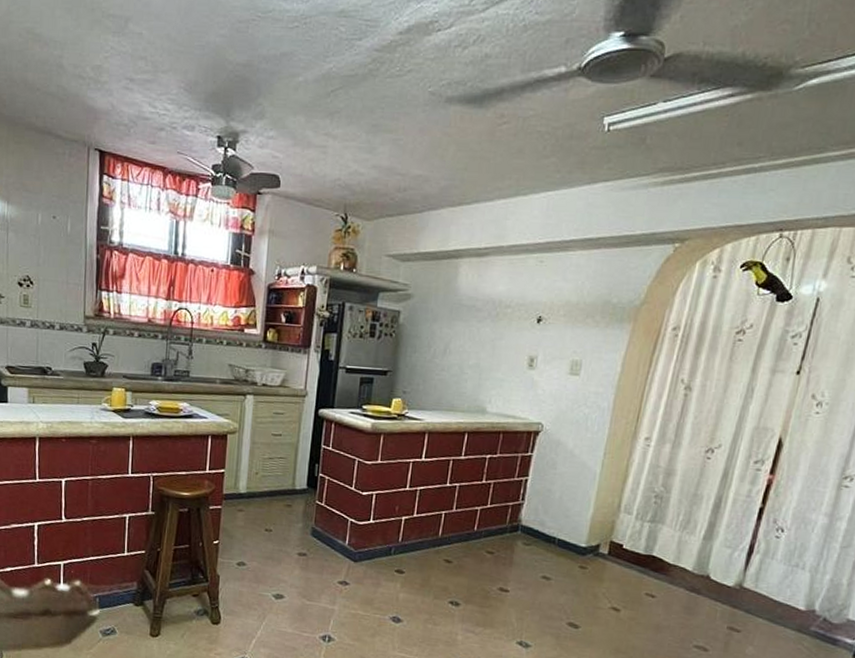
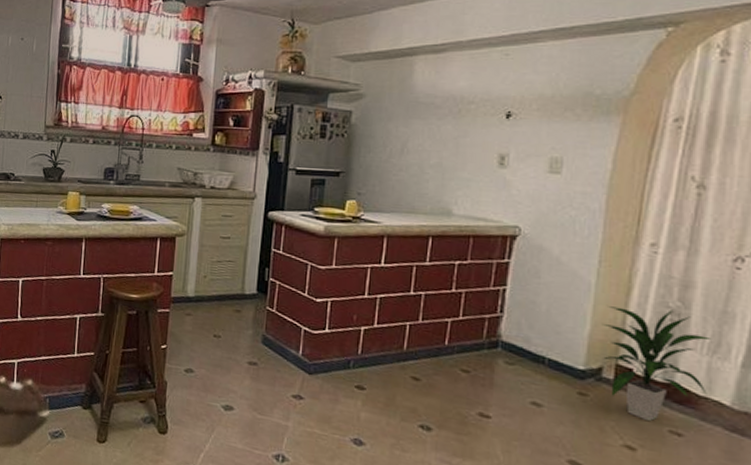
indoor plant: none [601,492,684,587] -> present [601,306,712,422]

